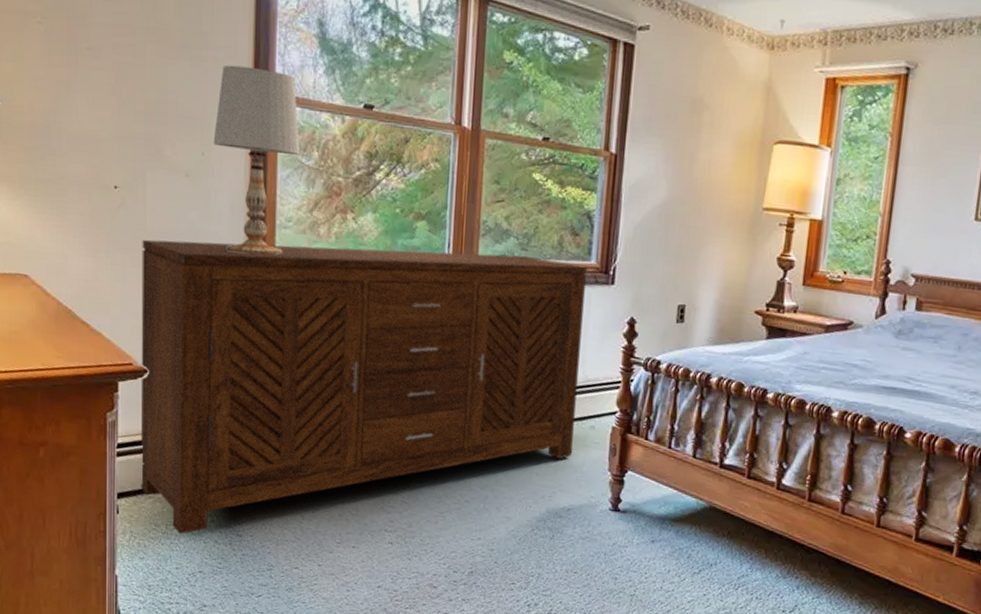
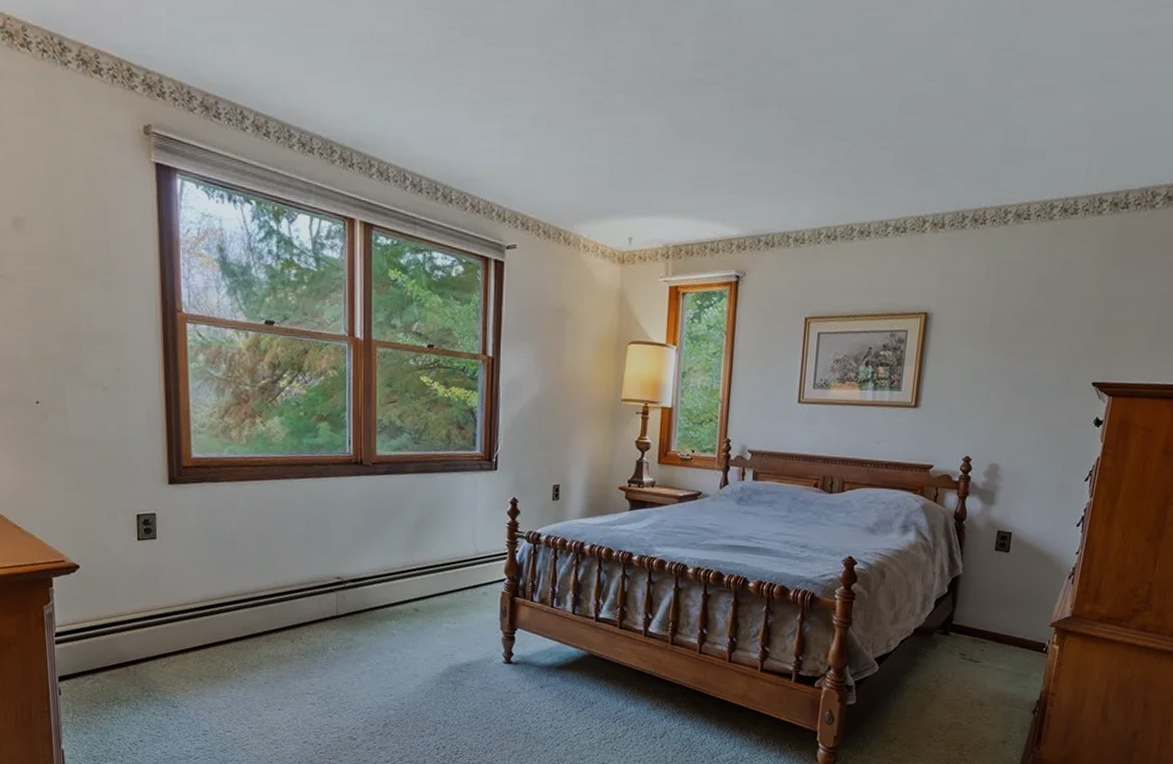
sideboard: present [140,239,587,534] -> none [66,448,472,709]
table lamp: present [213,65,300,255] -> none [127,288,209,458]

